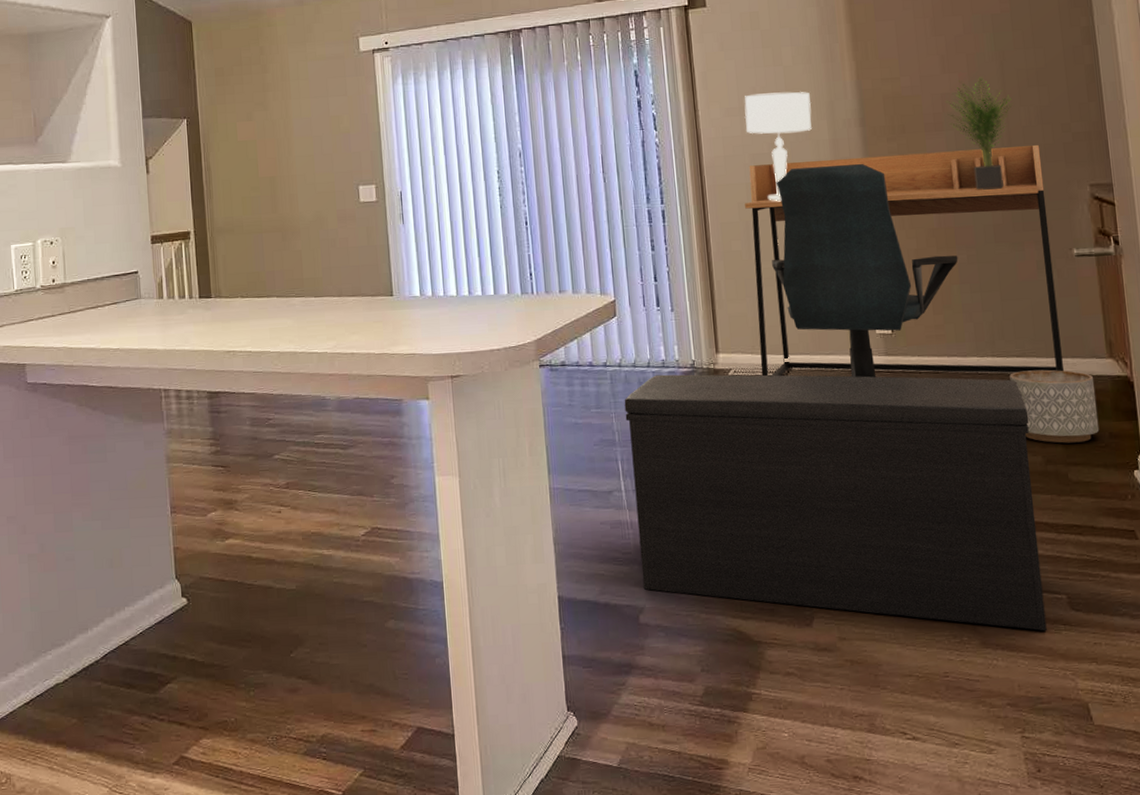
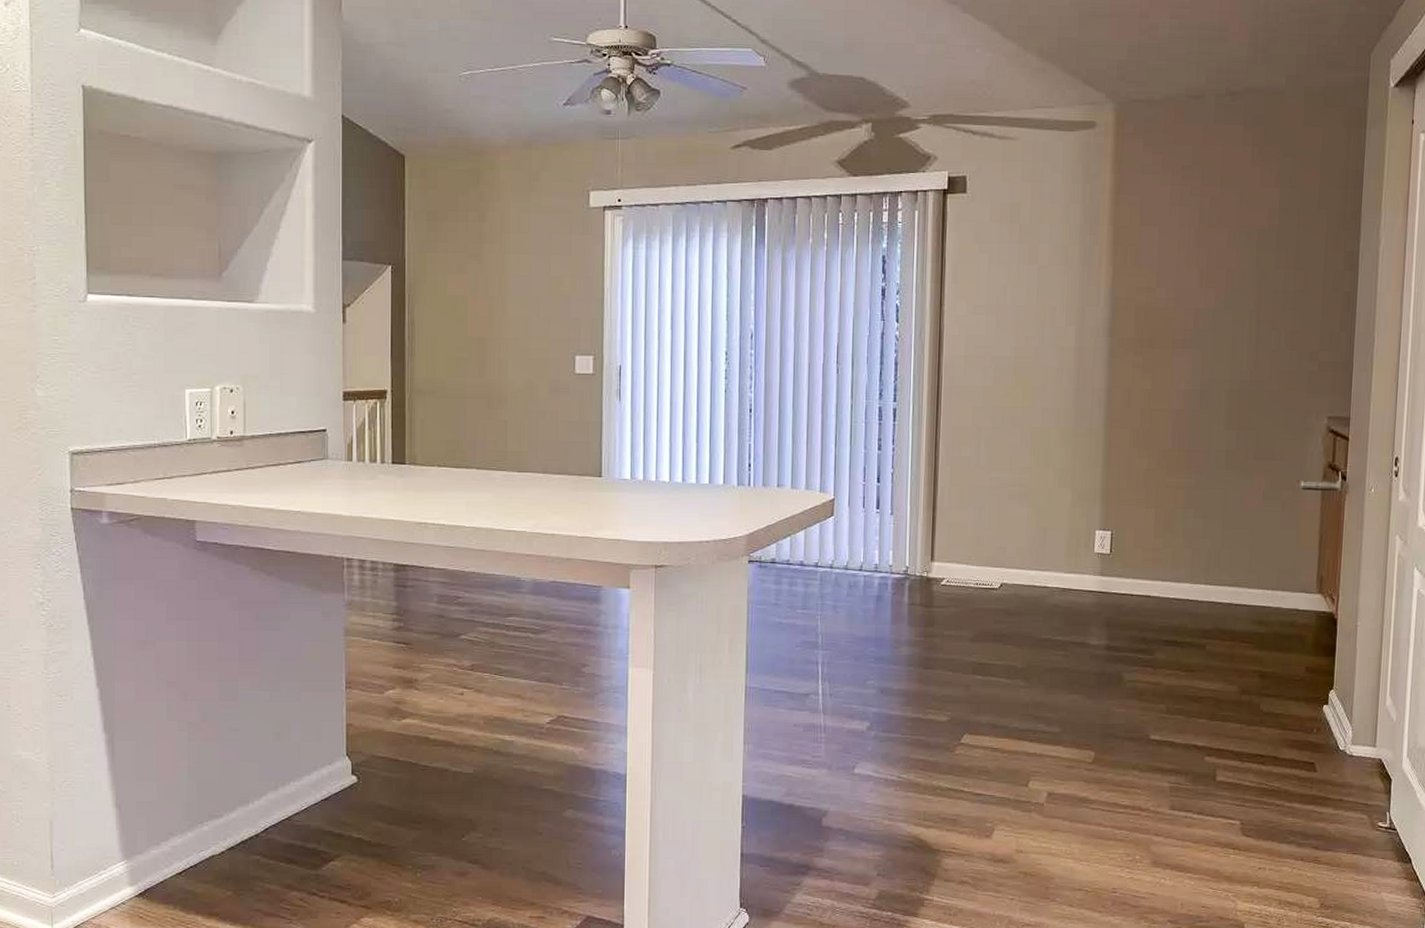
bench: present [624,374,1047,631] -> none [829,579,1232,854]
table lamp: present [744,91,812,201] -> none [991,292,1061,408]
desk: present [745,144,1064,377] -> none [974,368,1285,604]
office chair: present [772,163,958,378] -> none [999,375,1187,597]
potted plant: present [946,77,1012,190] -> none [1199,295,1265,414]
planter: present [1009,369,1100,444] -> none [1219,600,1300,675]

